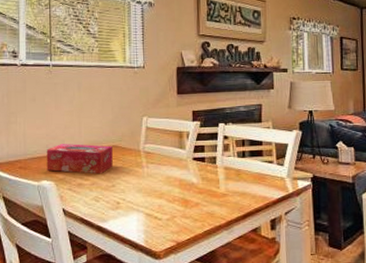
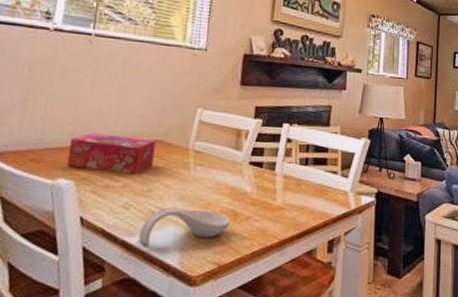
spoon rest: none [109,198,183,229] -> present [139,207,231,246]

